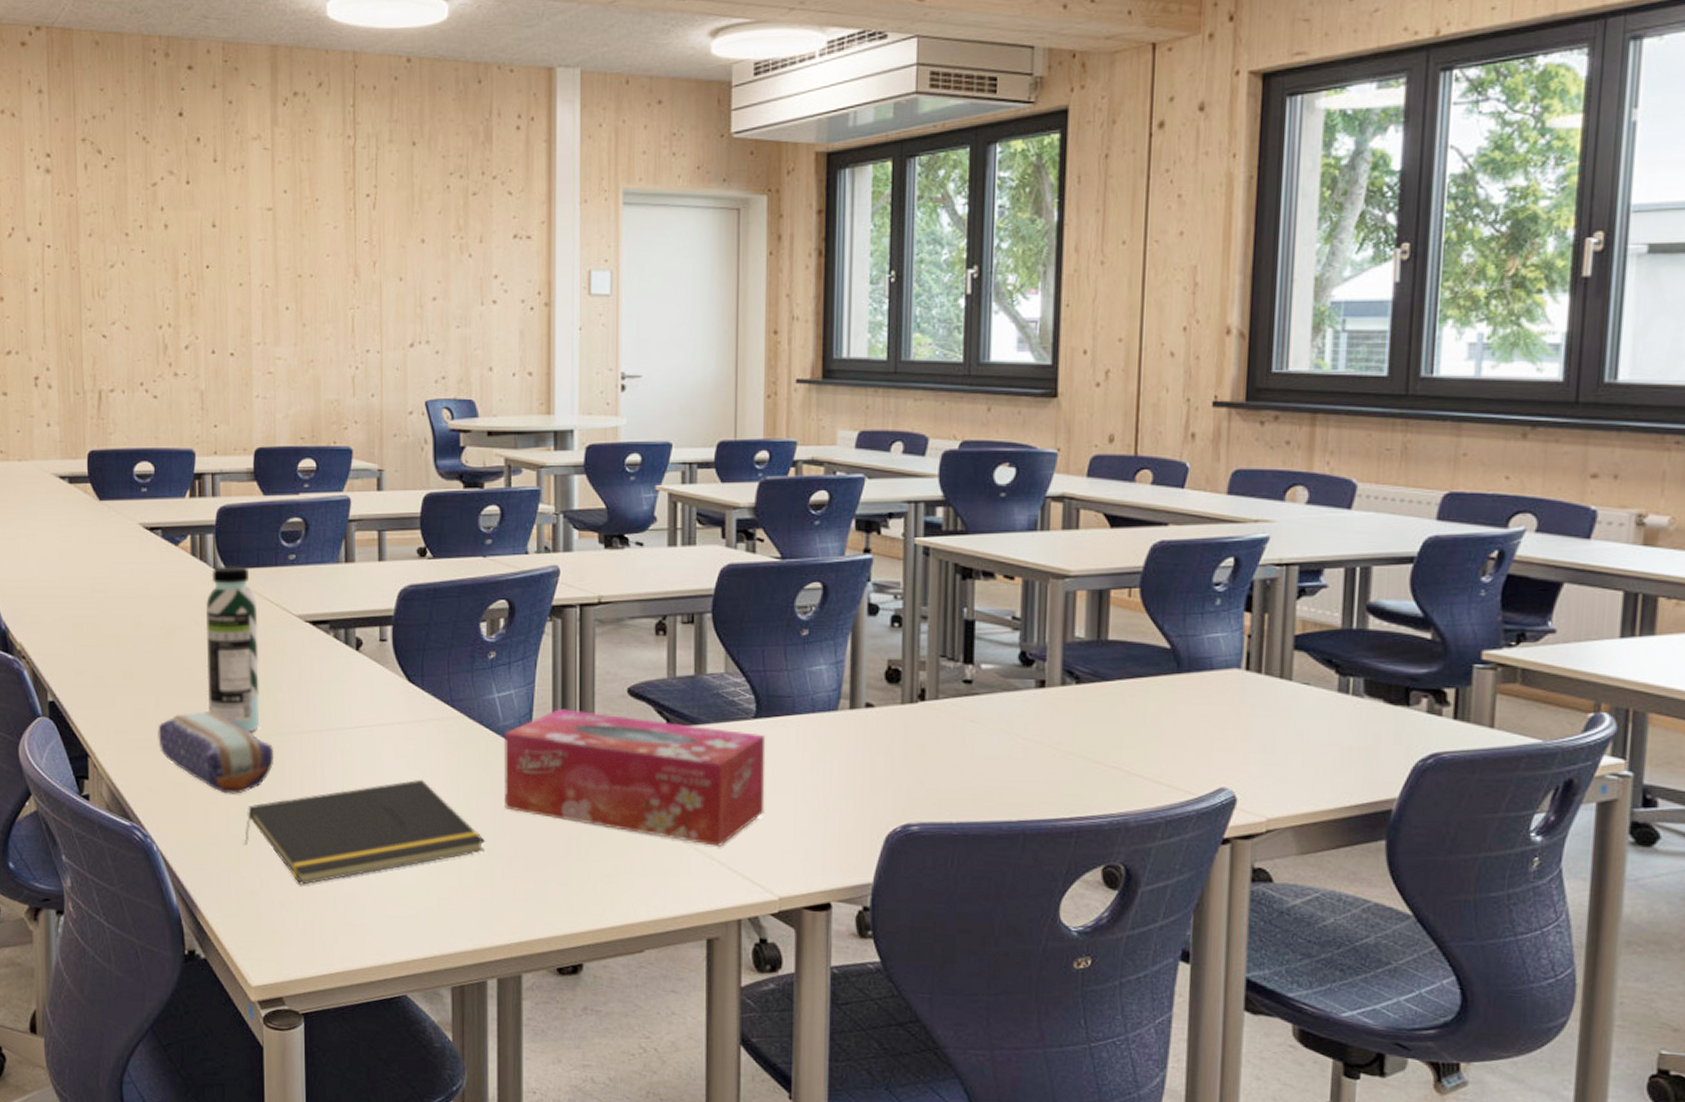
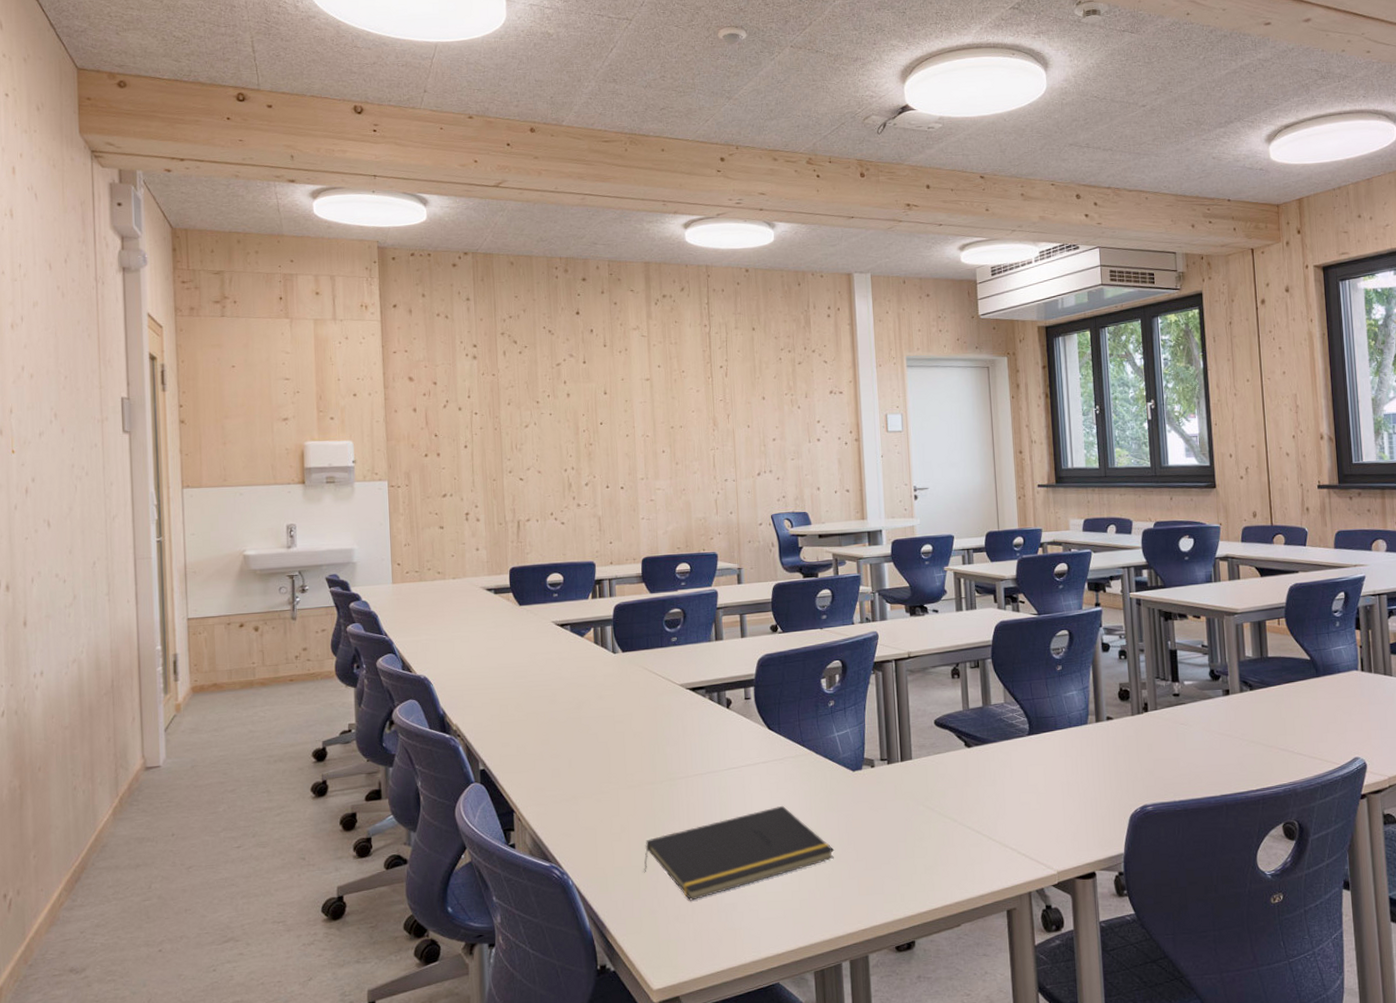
pencil case: present [158,711,274,794] -> none [571,766,666,832]
water bottle: present [205,565,260,732] -> none [606,649,653,781]
tissue box: present [504,709,766,848] -> none [844,740,1041,837]

